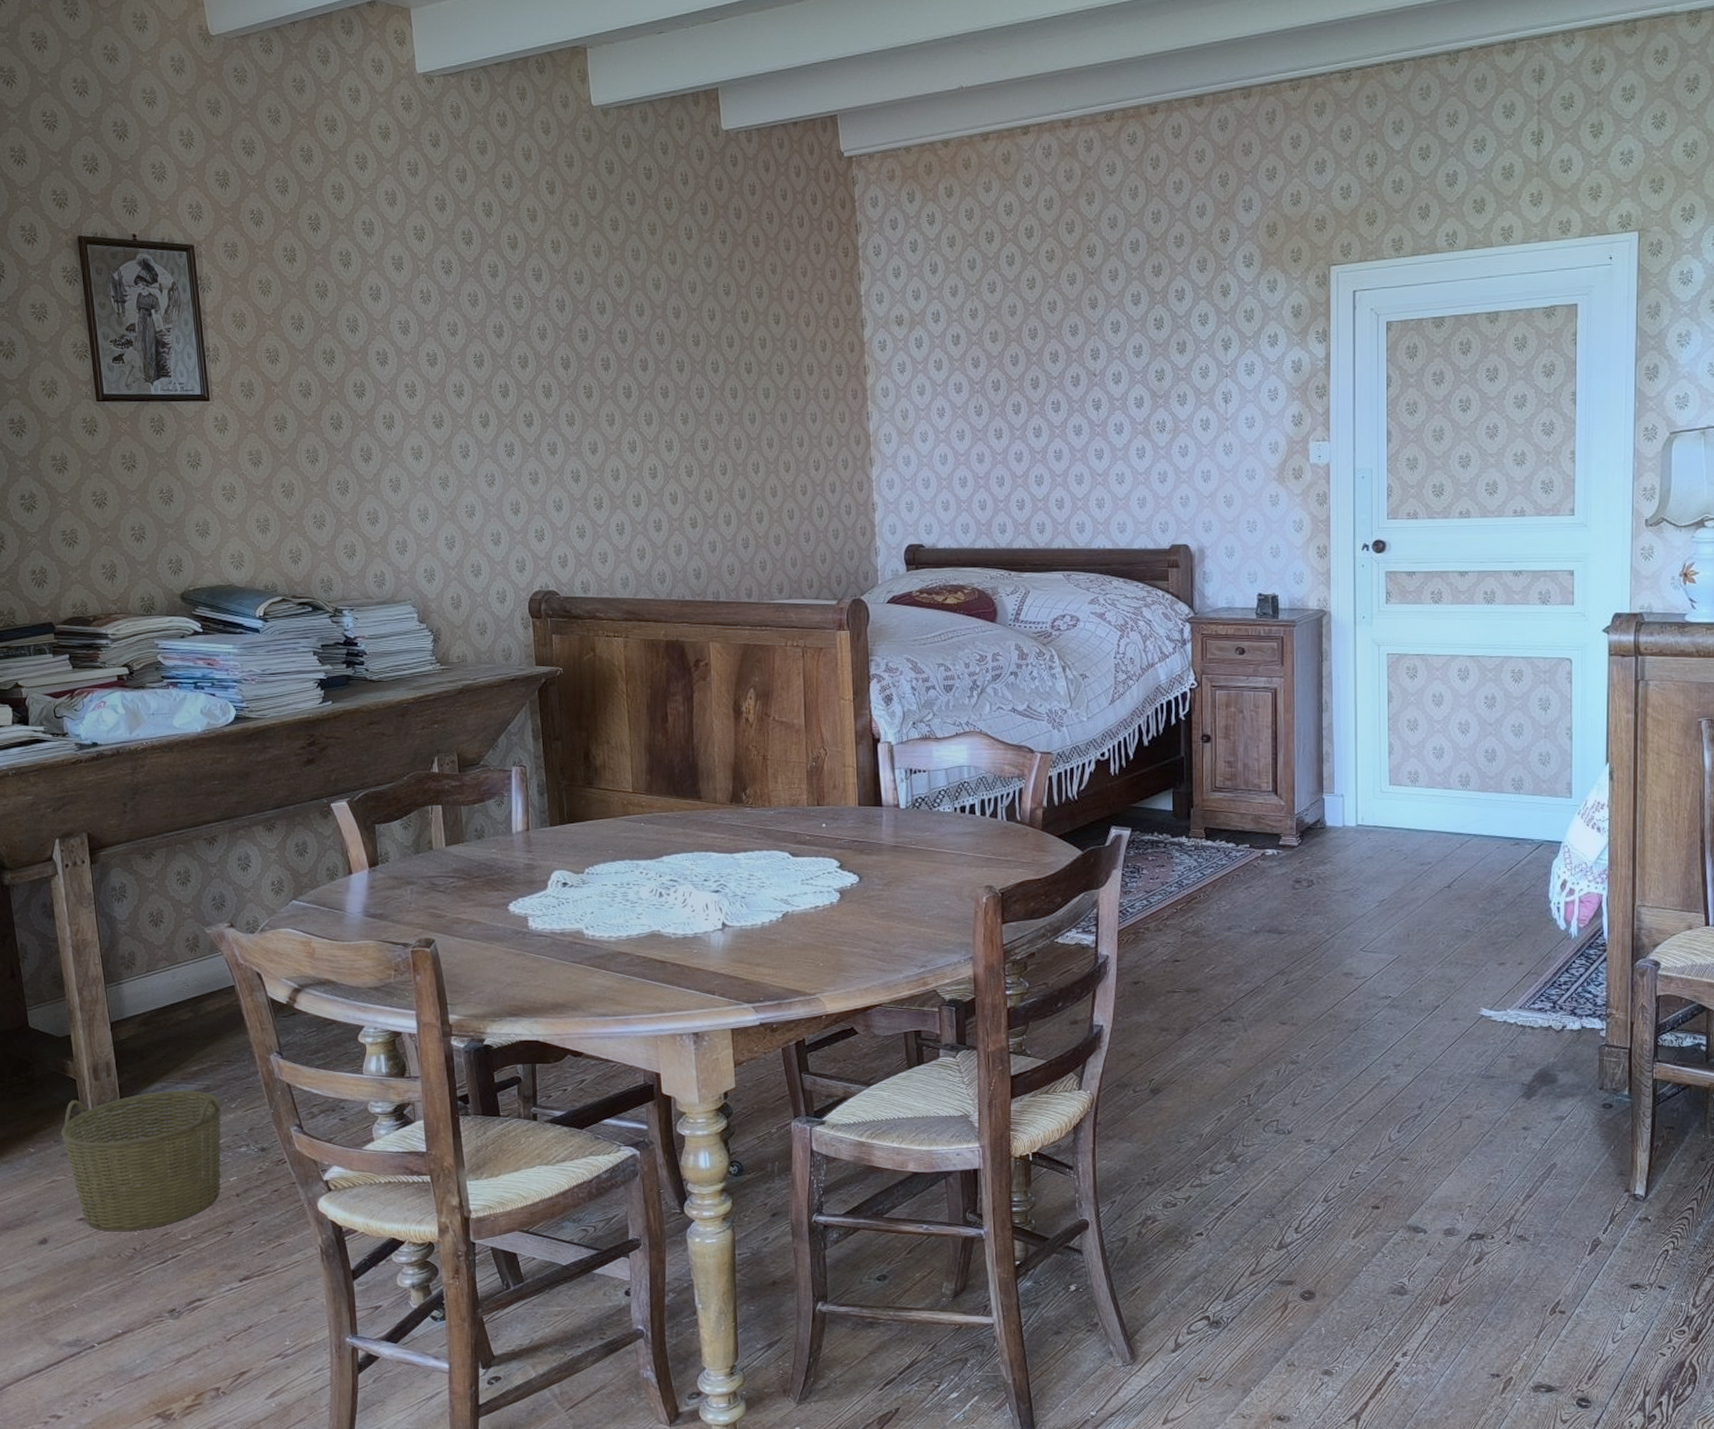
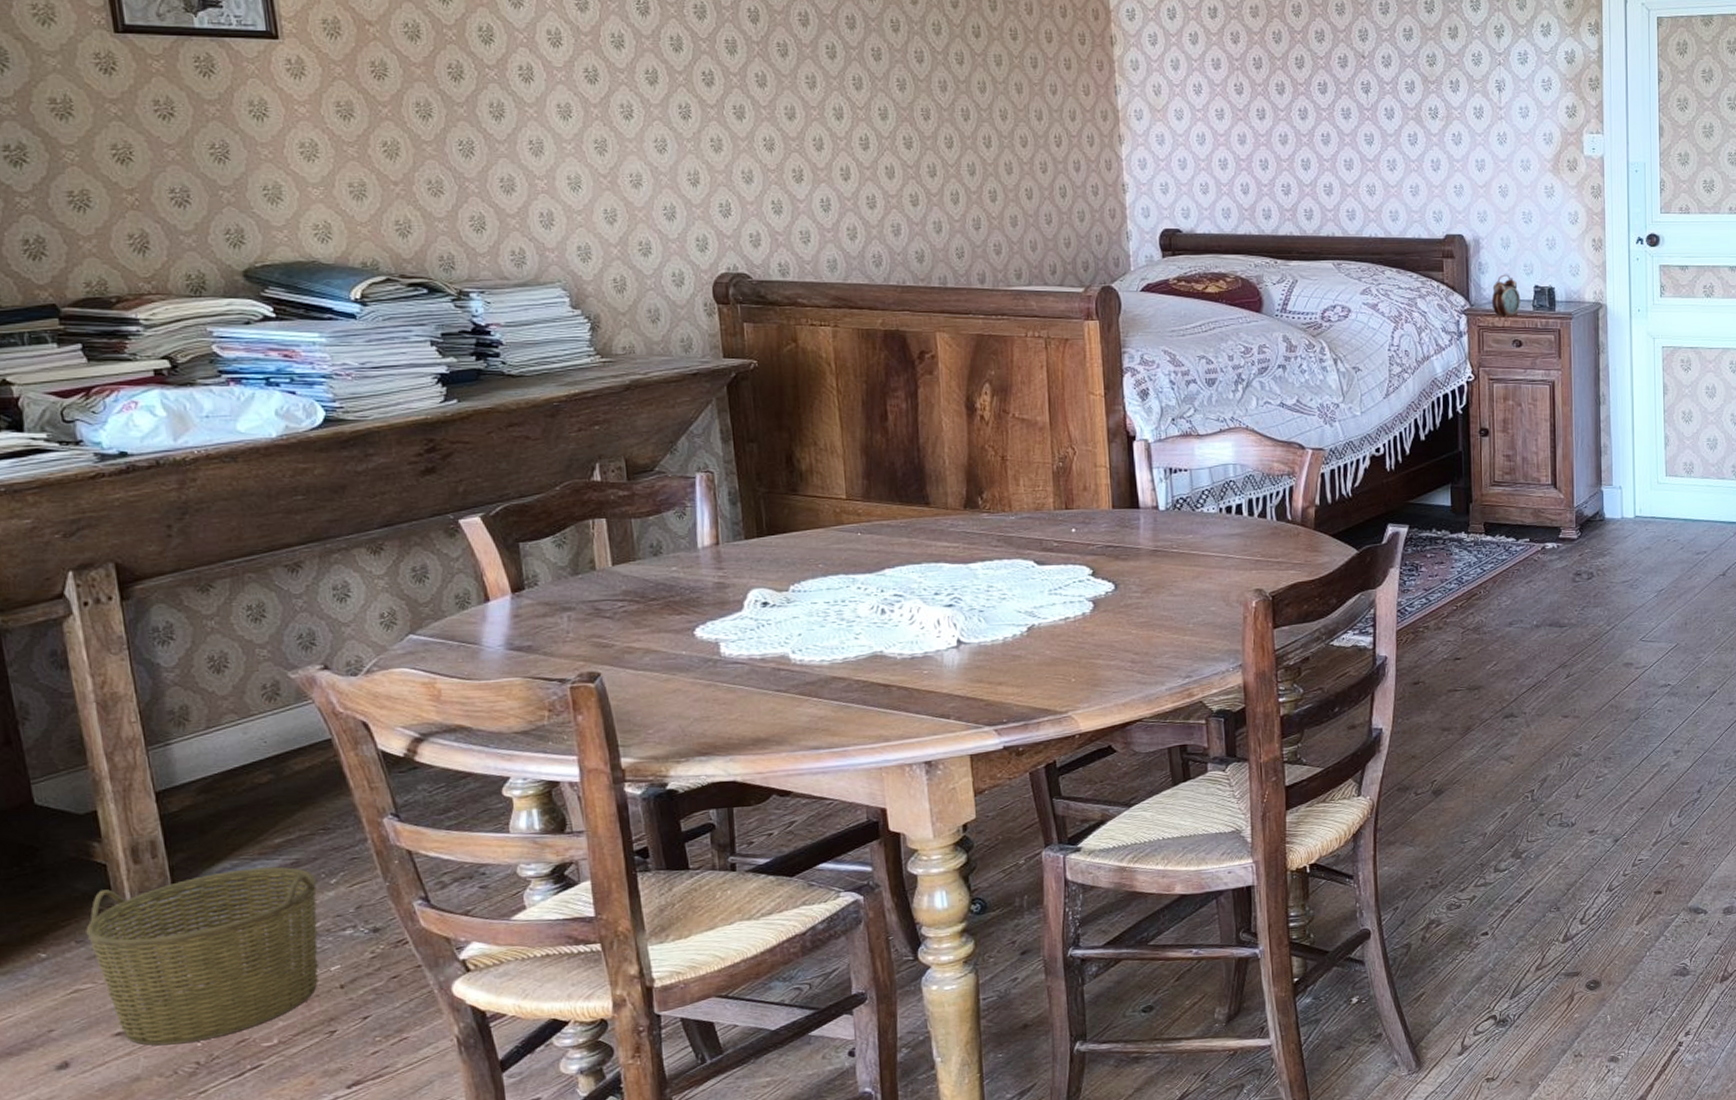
alarm clock: none [1215,582,1244,628] -> present [1491,274,1521,320]

